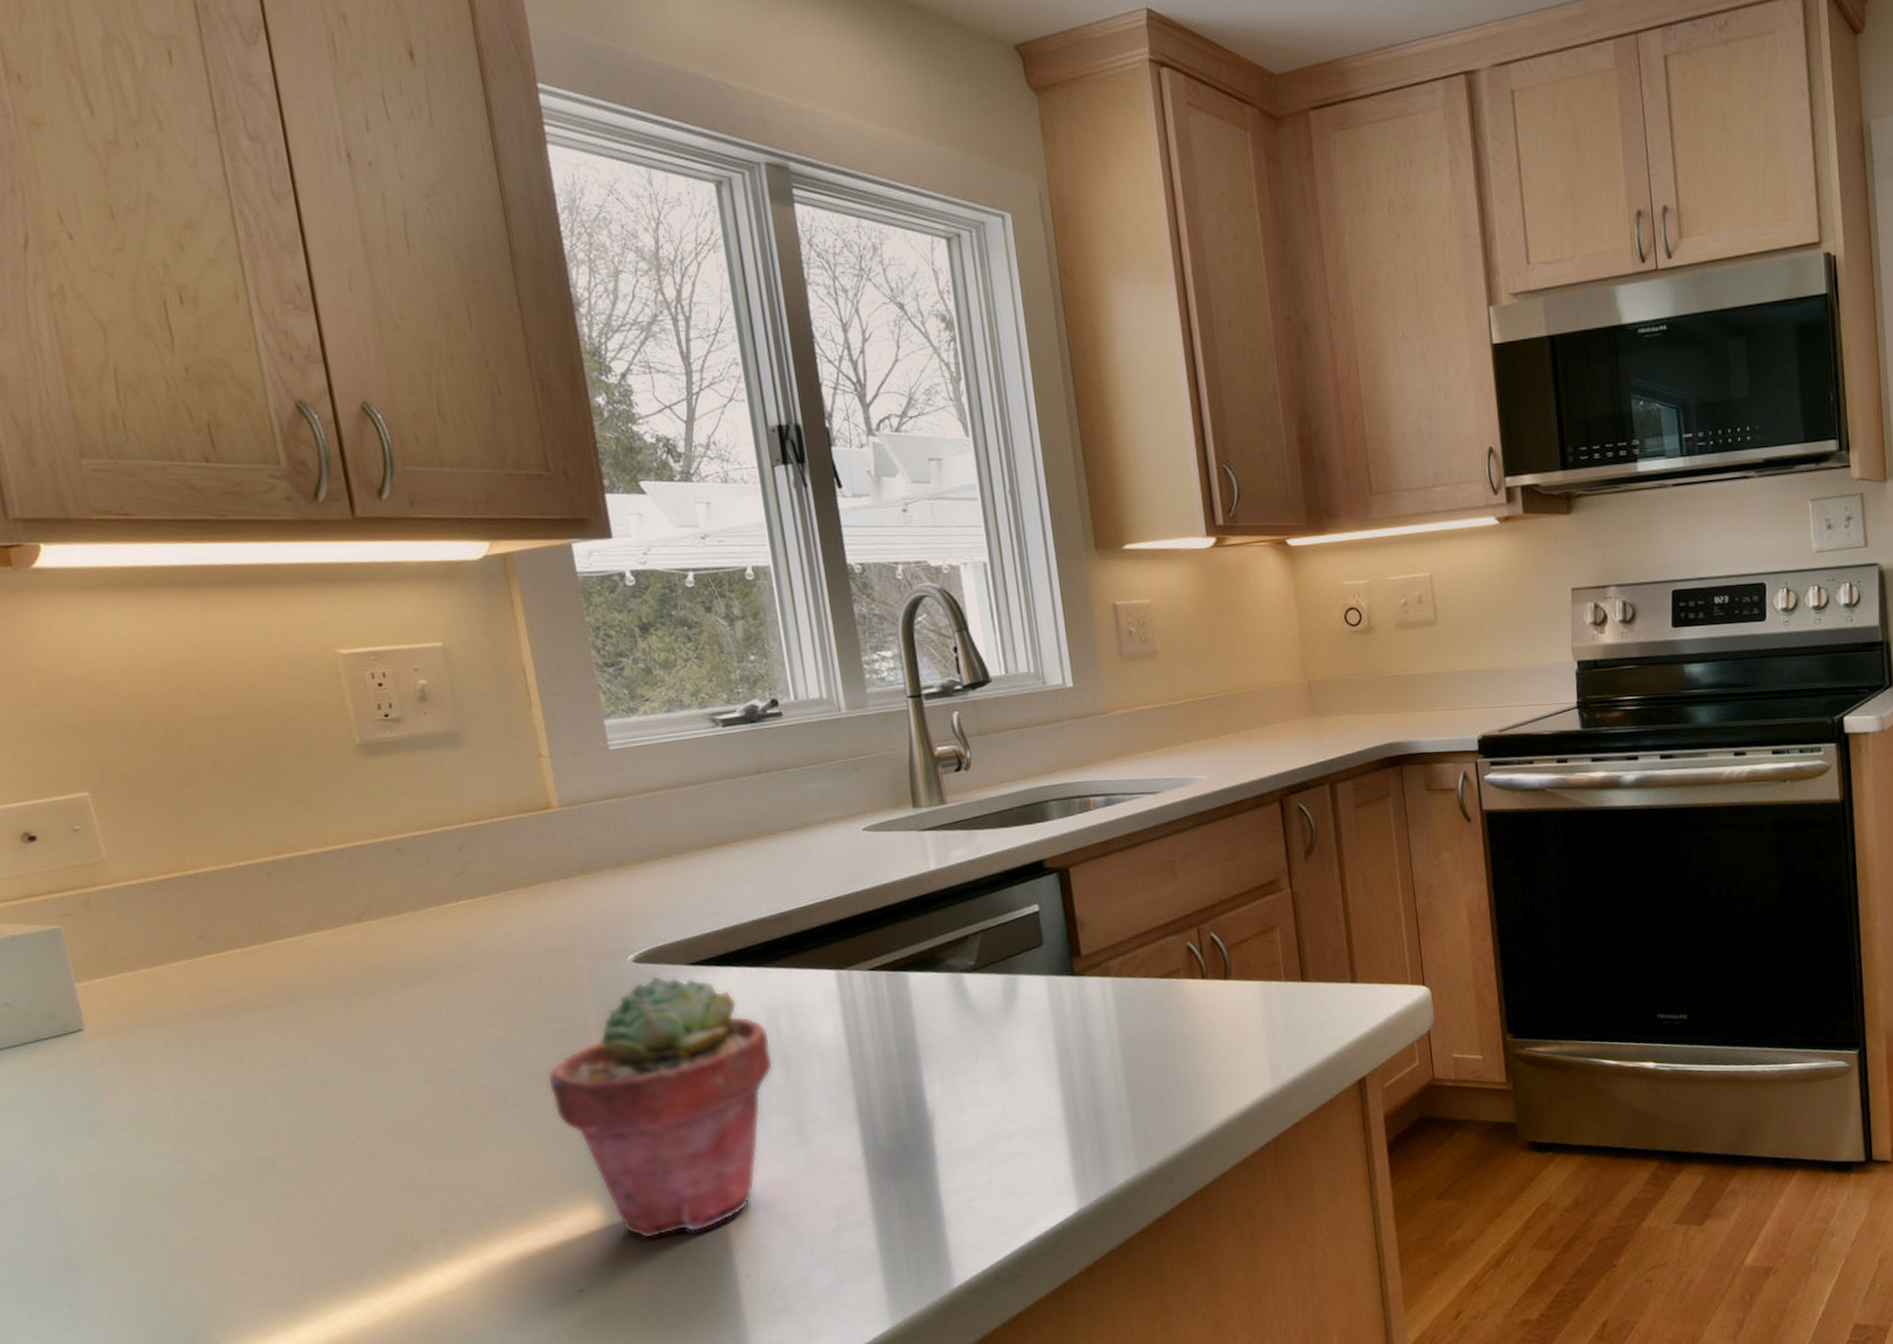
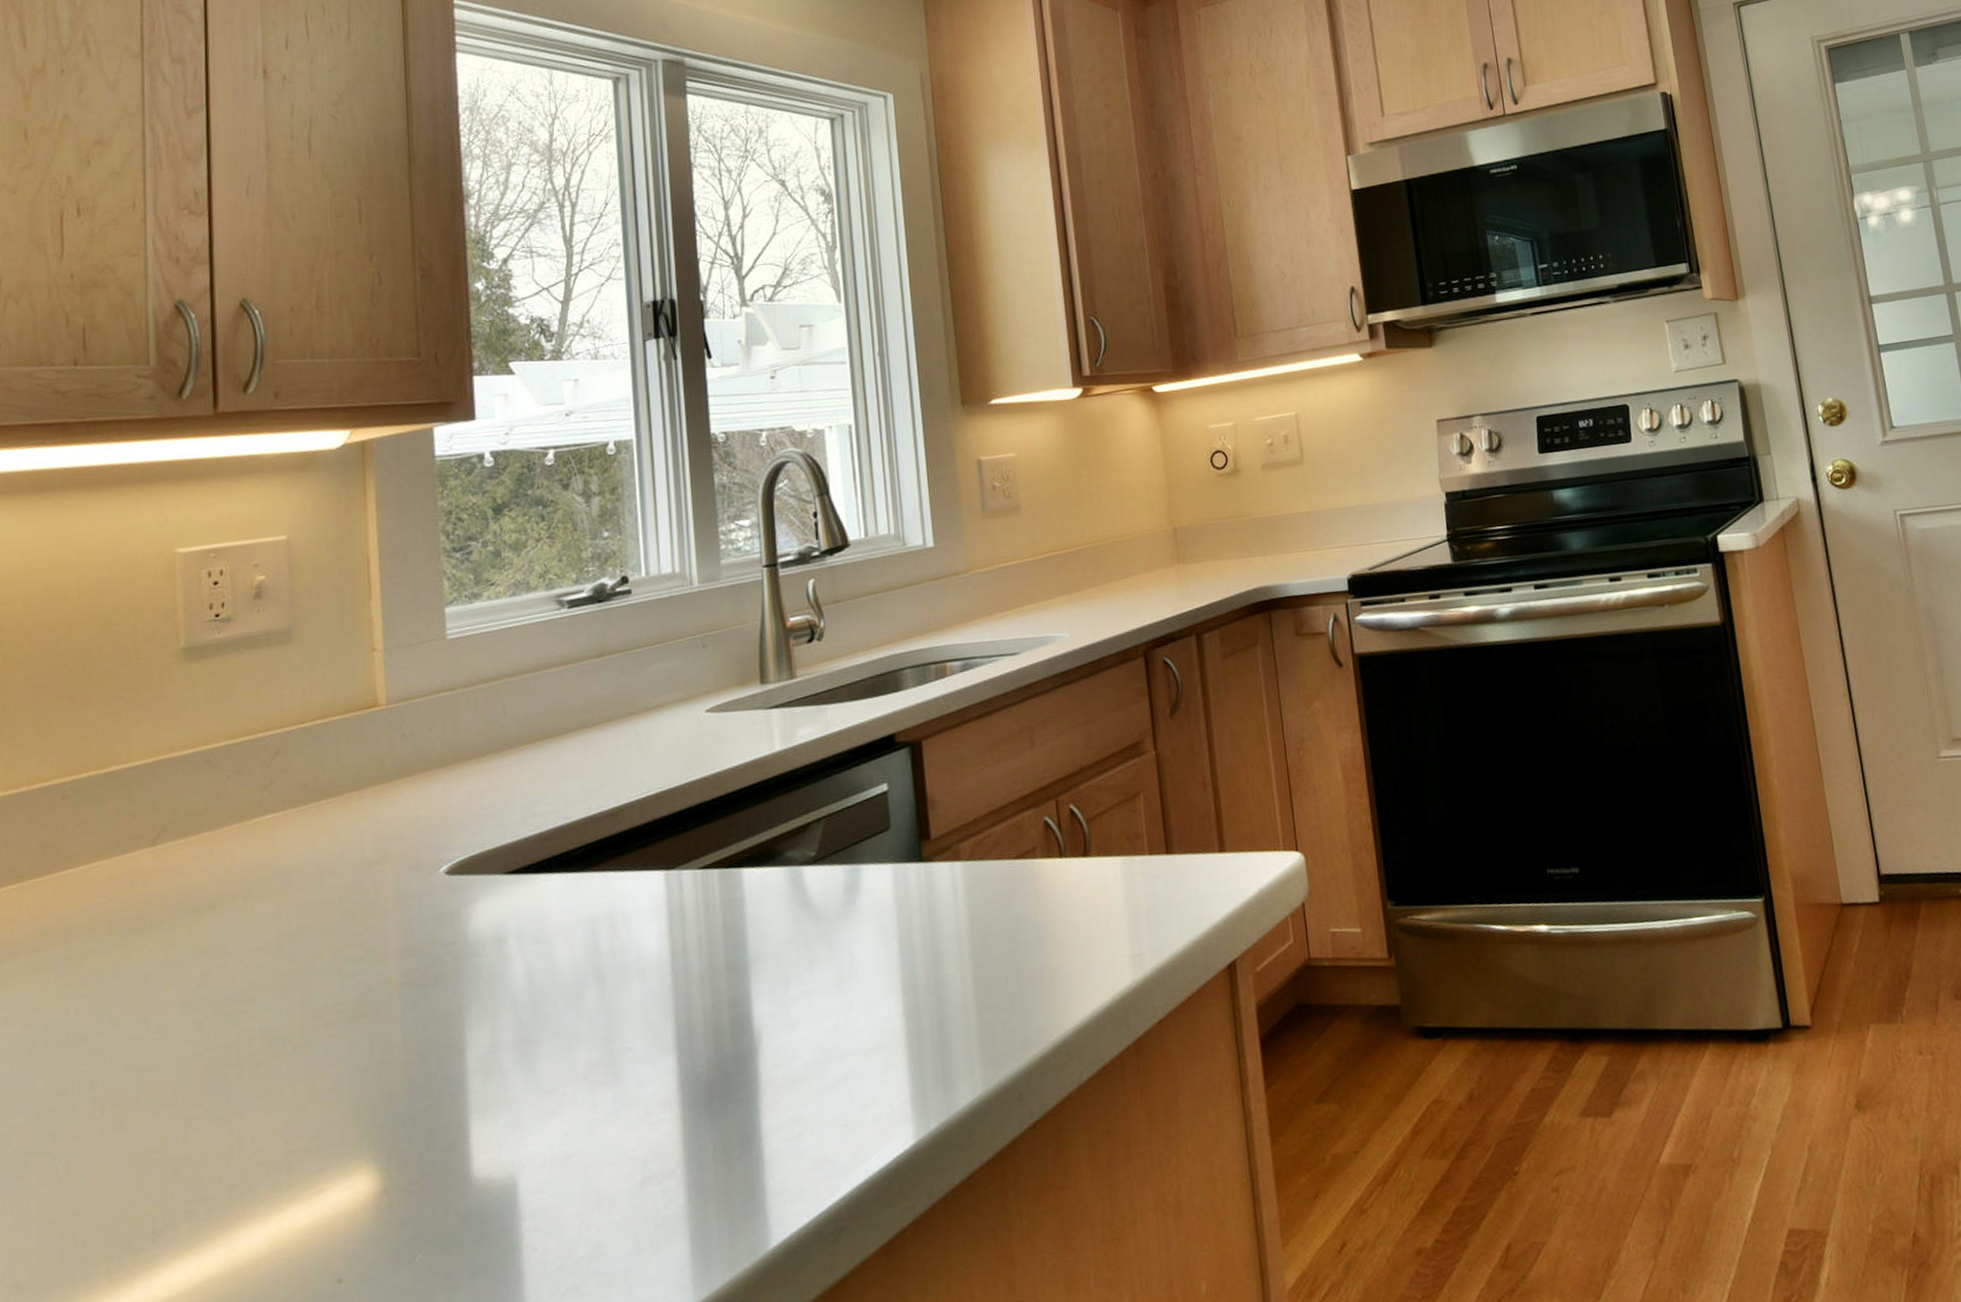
potted succulent: present [547,975,774,1239] -> none [334,887,588,1210]

